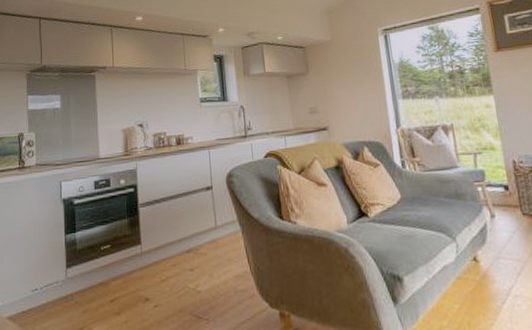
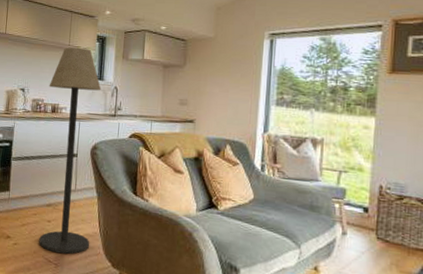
floor lamp: none [169,70,242,306] -> present [39,47,101,254]

